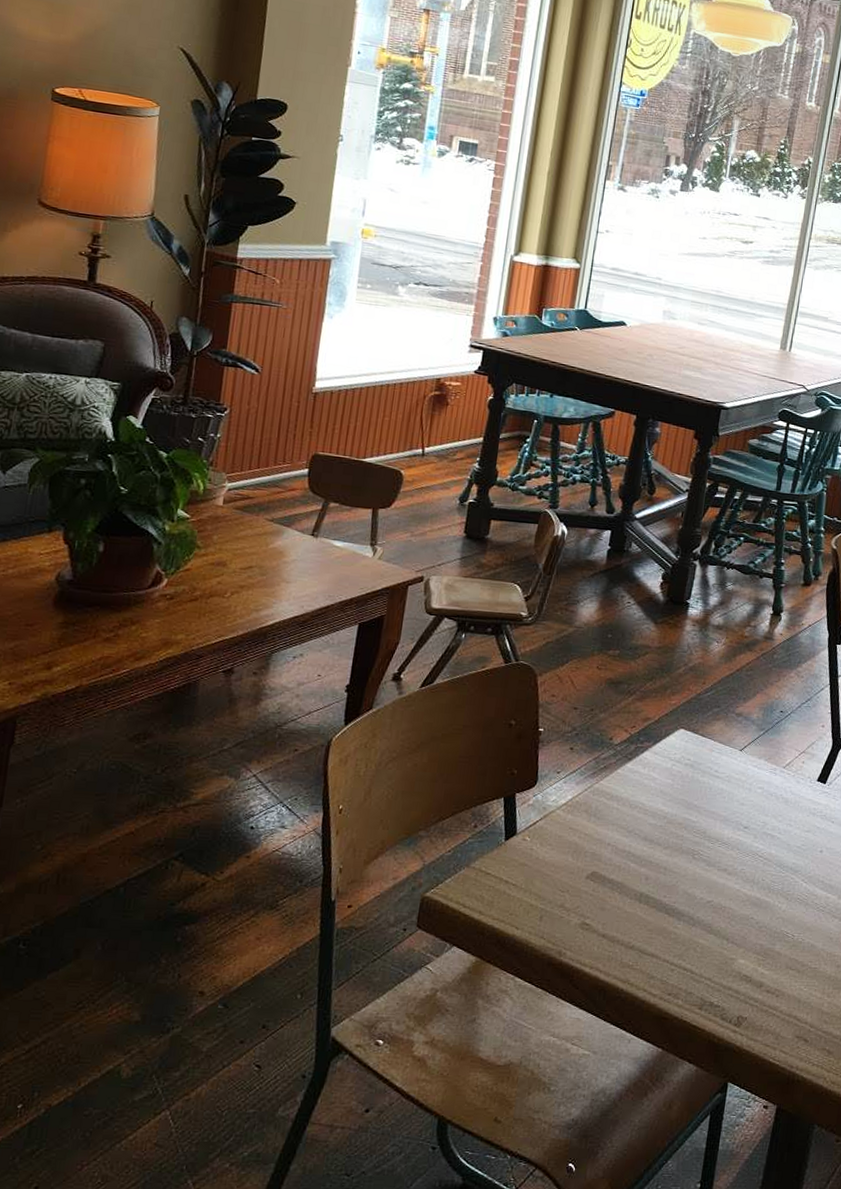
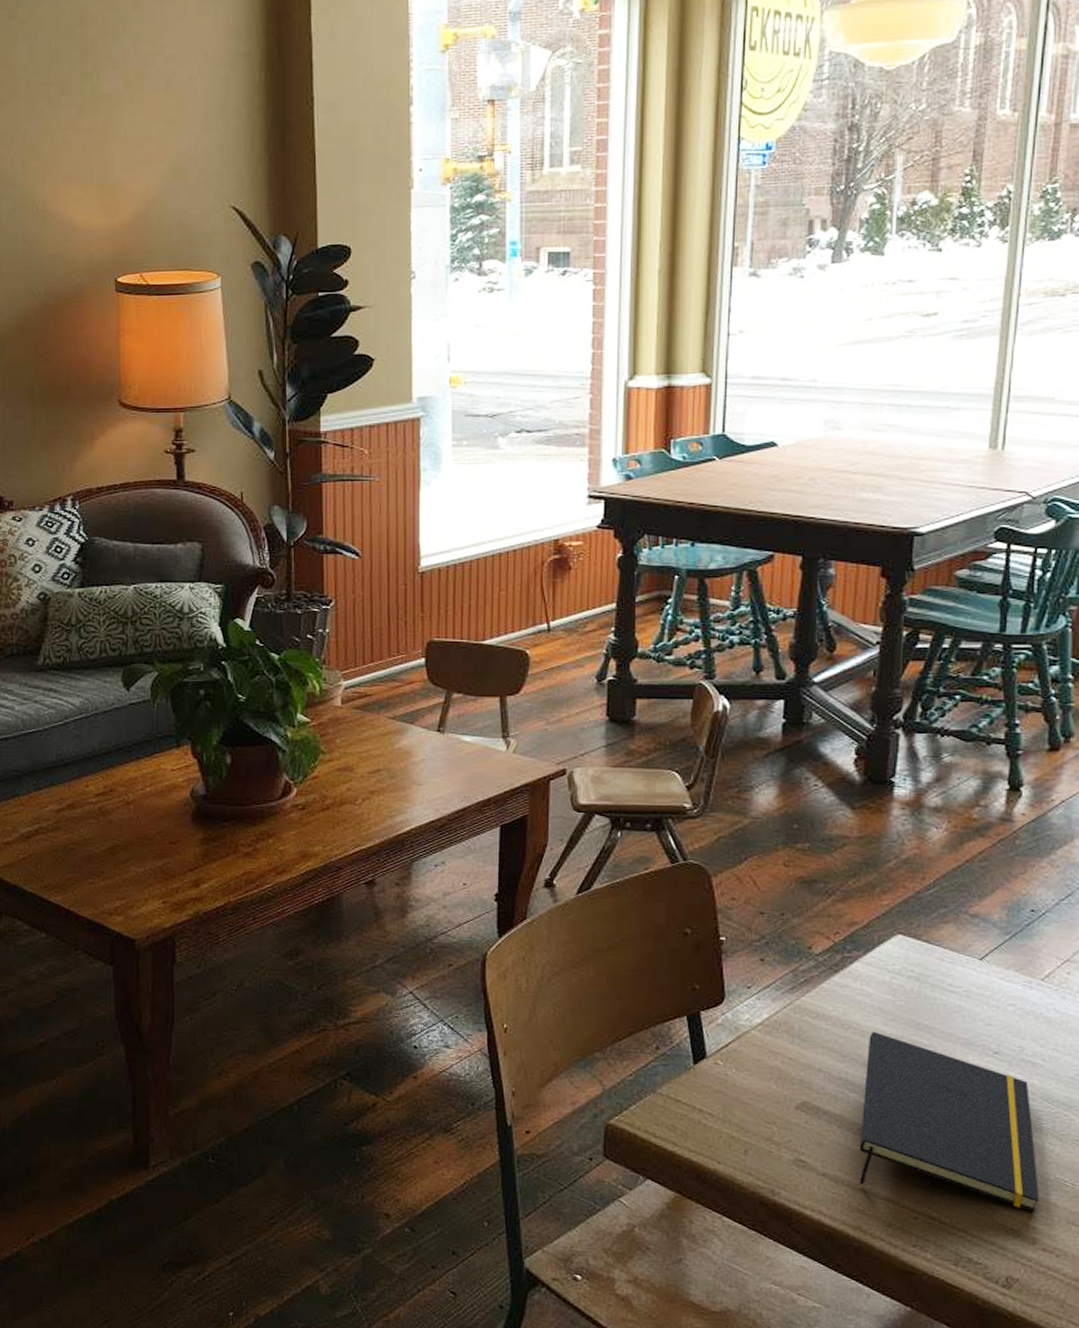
notepad: none [631,810,768,960] -> present [859,1031,1040,1213]

